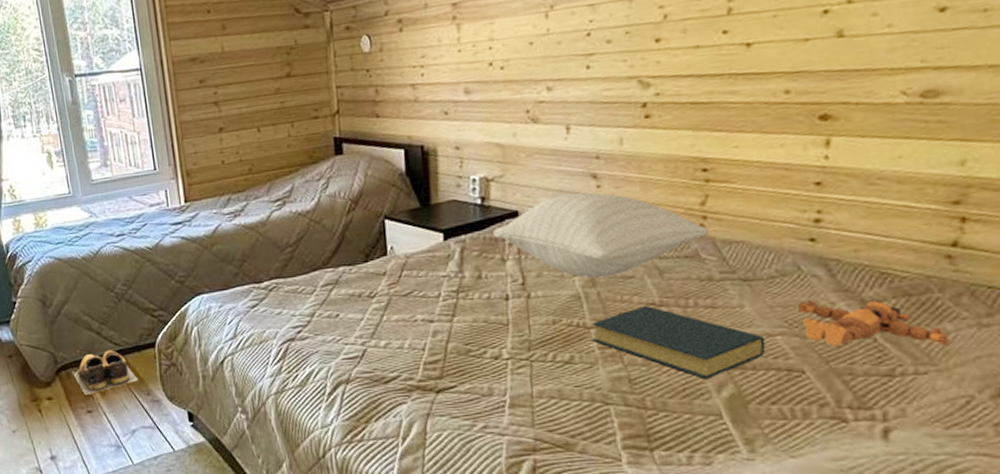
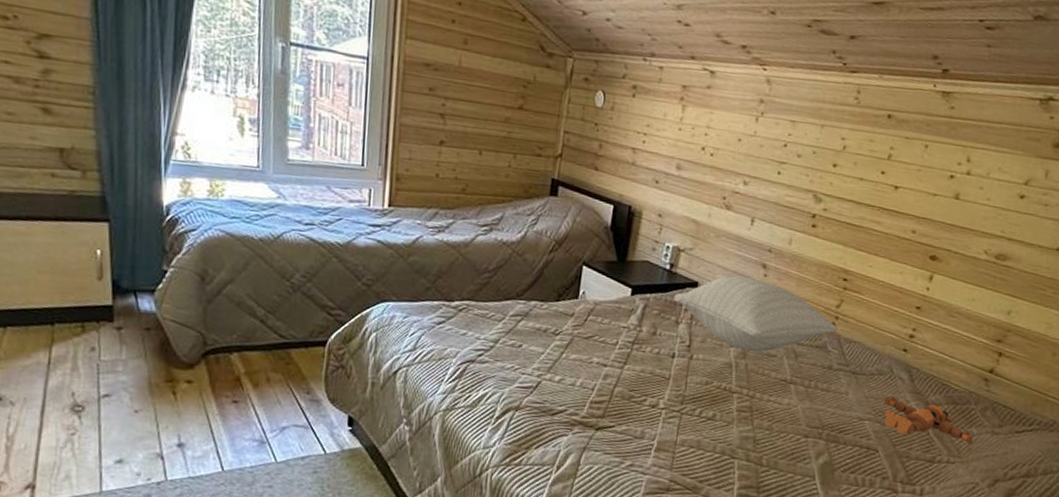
shoes: present [73,350,139,395] -> none [223,341,300,384]
hardback book: present [592,306,766,379] -> none [733,381,858,447]

